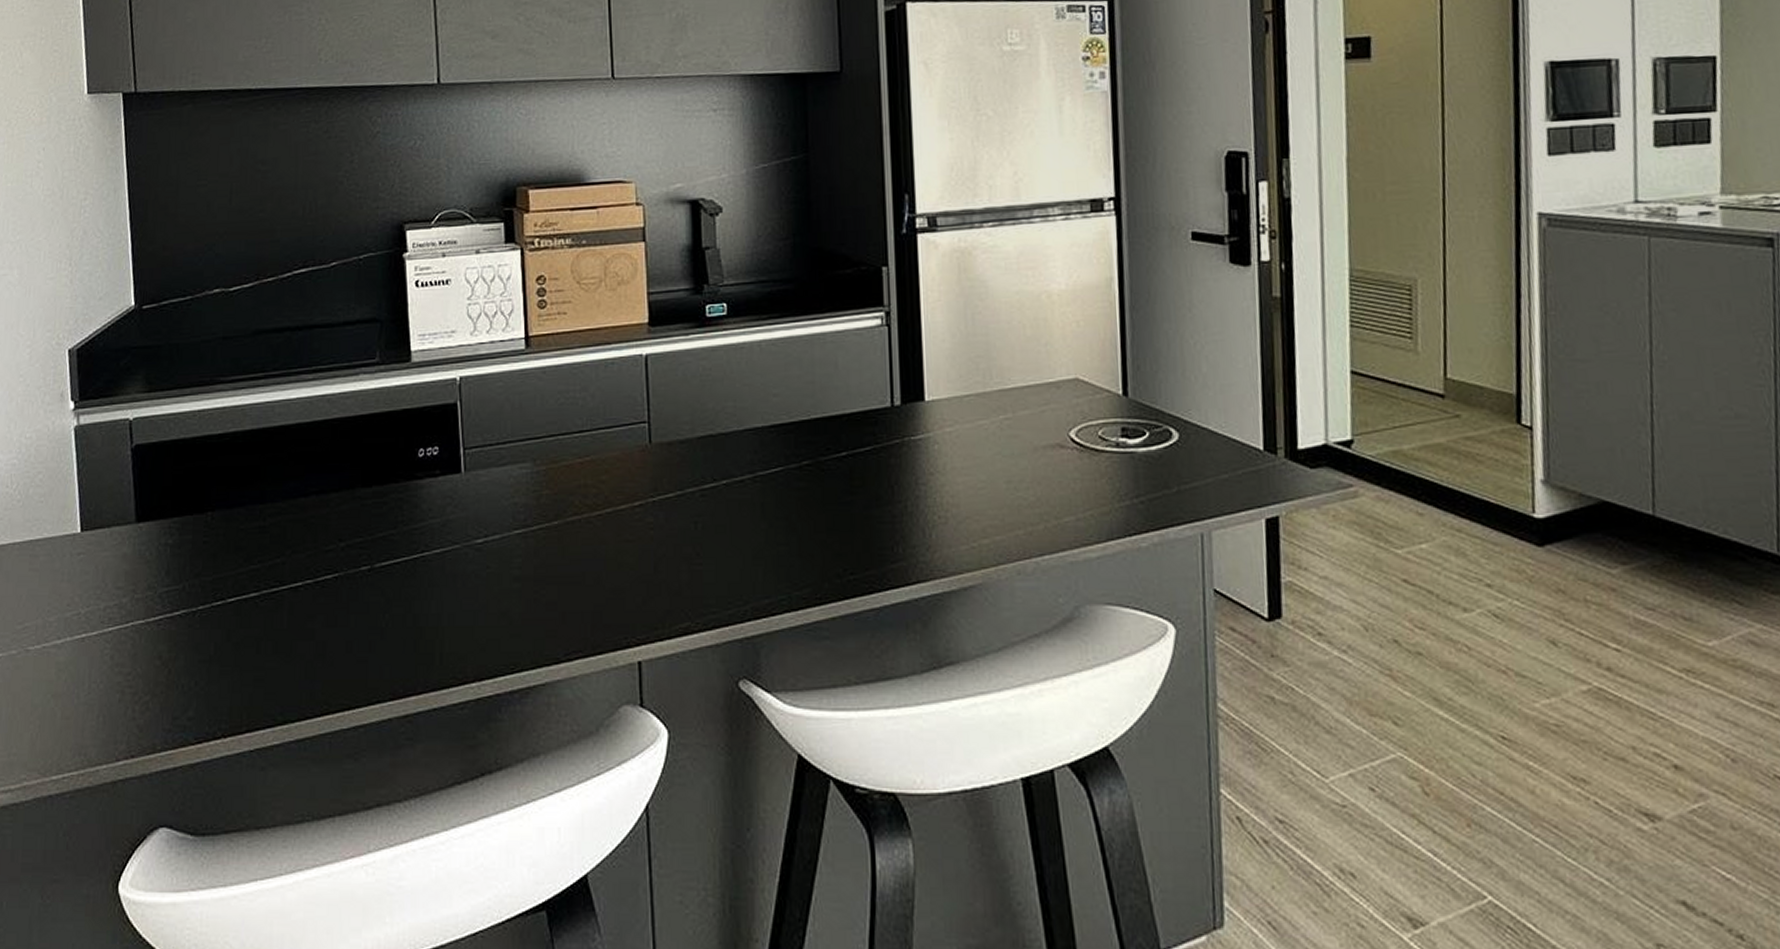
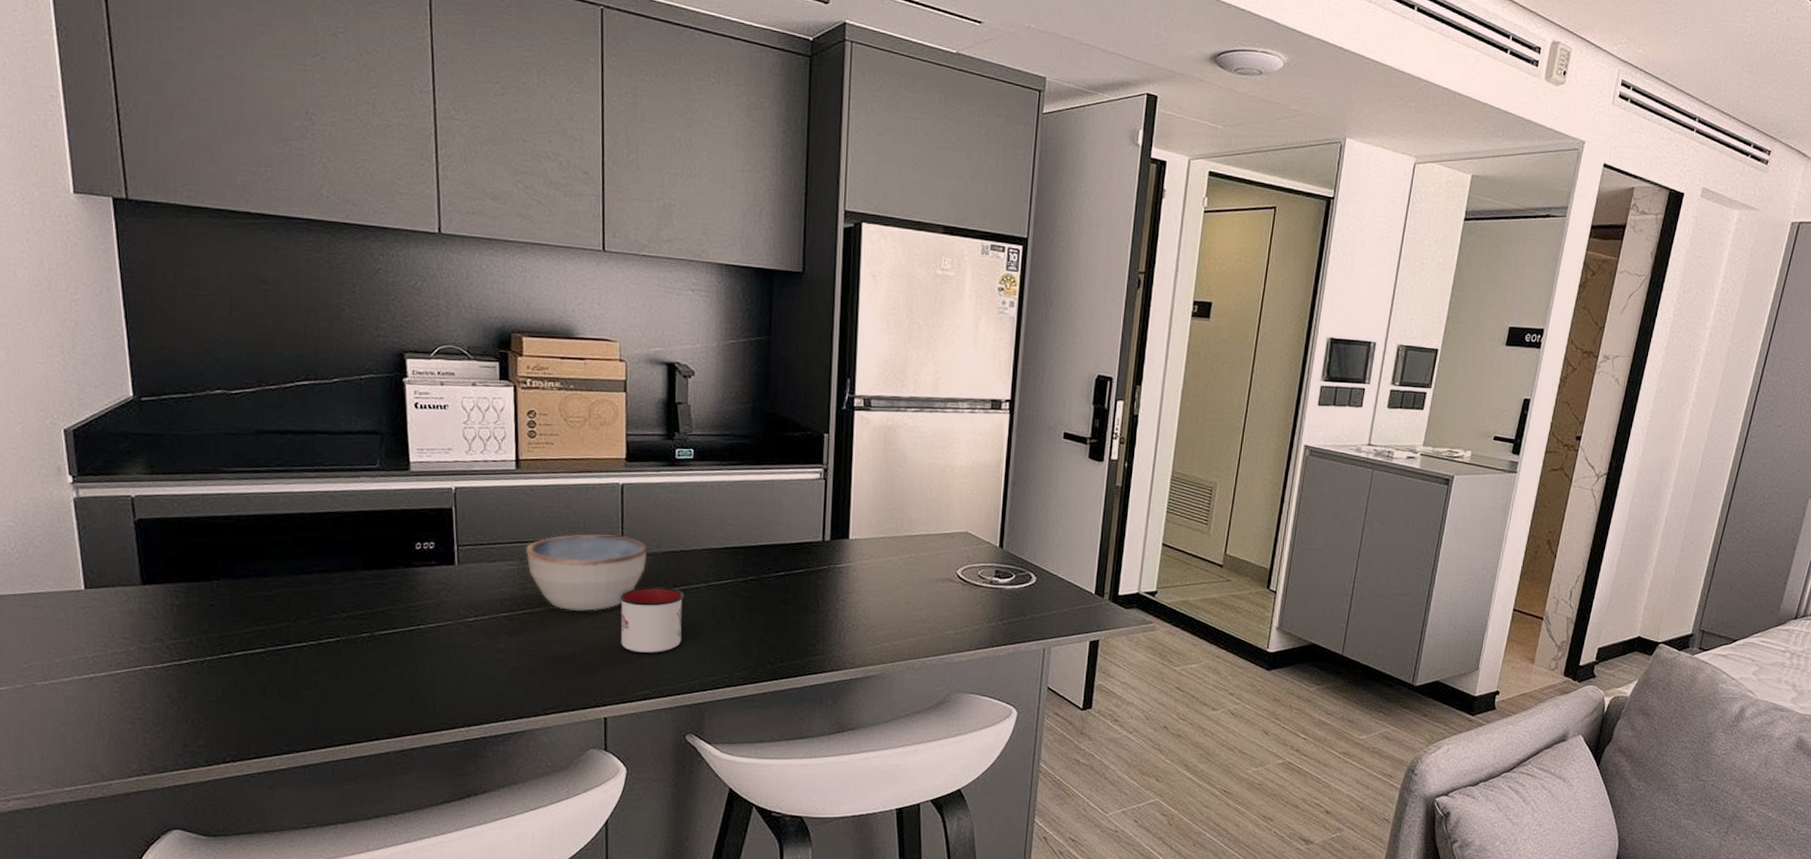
bowl: none [538,420,679,521] -> present [525,534,648,611]
mug: none [648,482,726,572] -> present [619,586,684,653]

